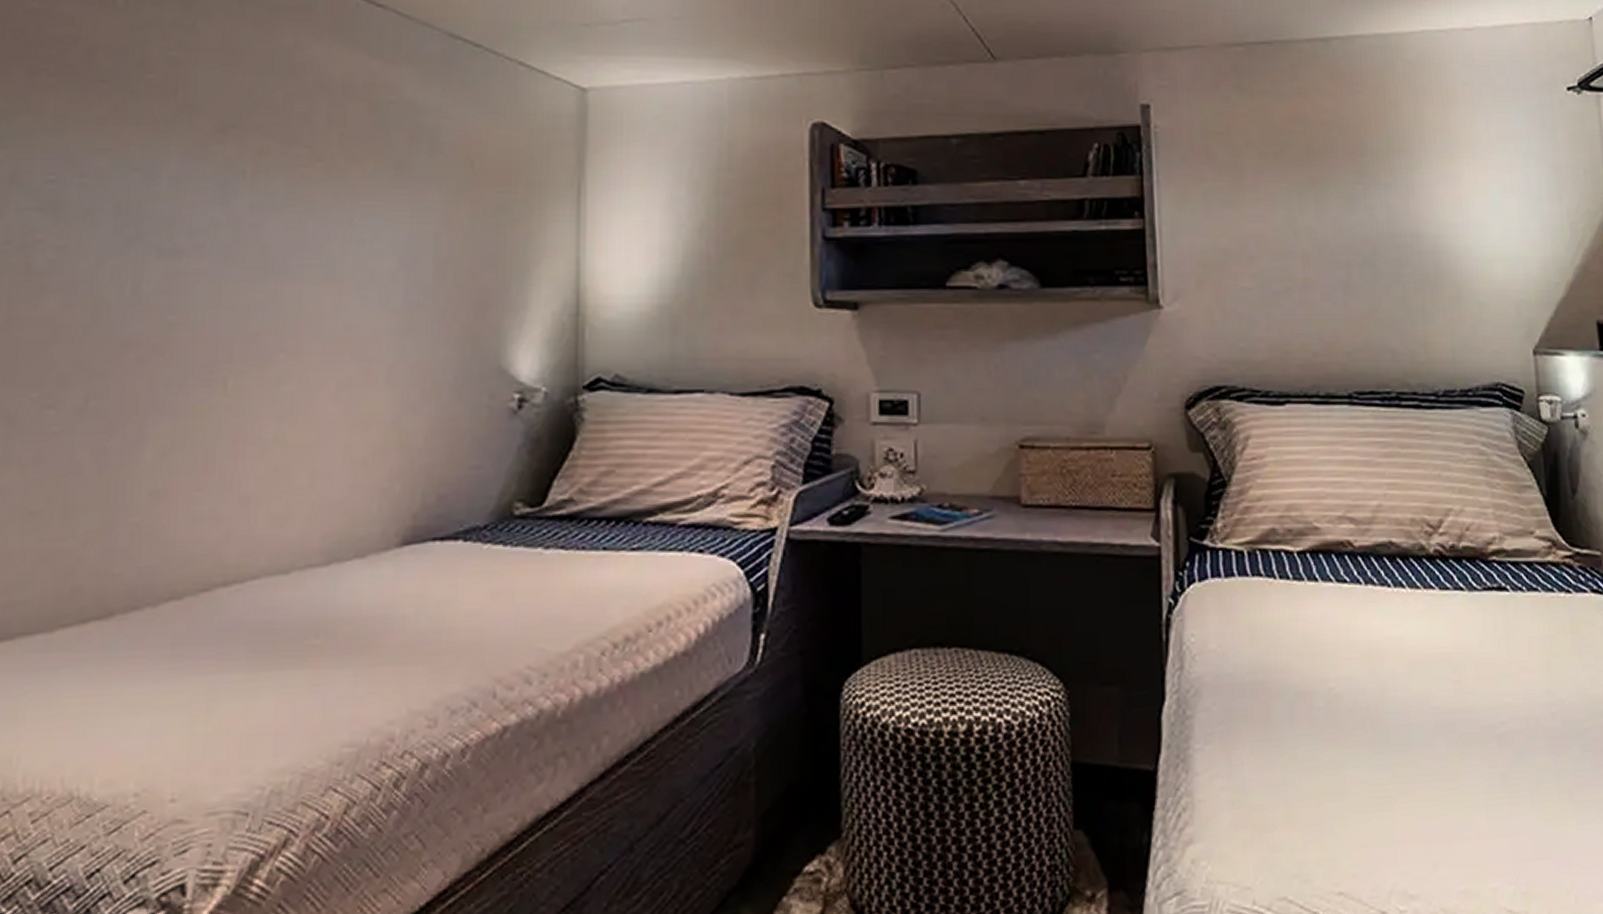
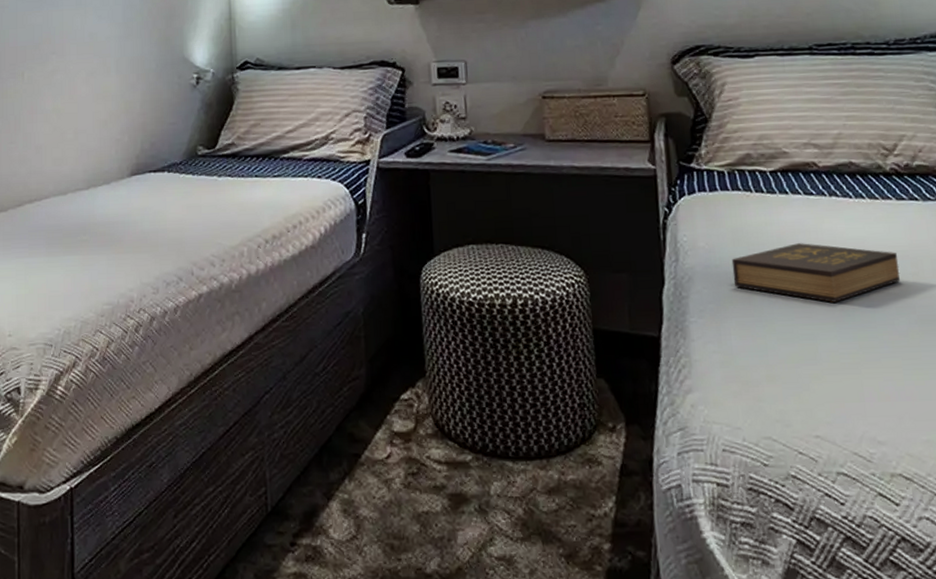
hardback book: none [1248,644,1441,720] -> present [731,243,900,303]

